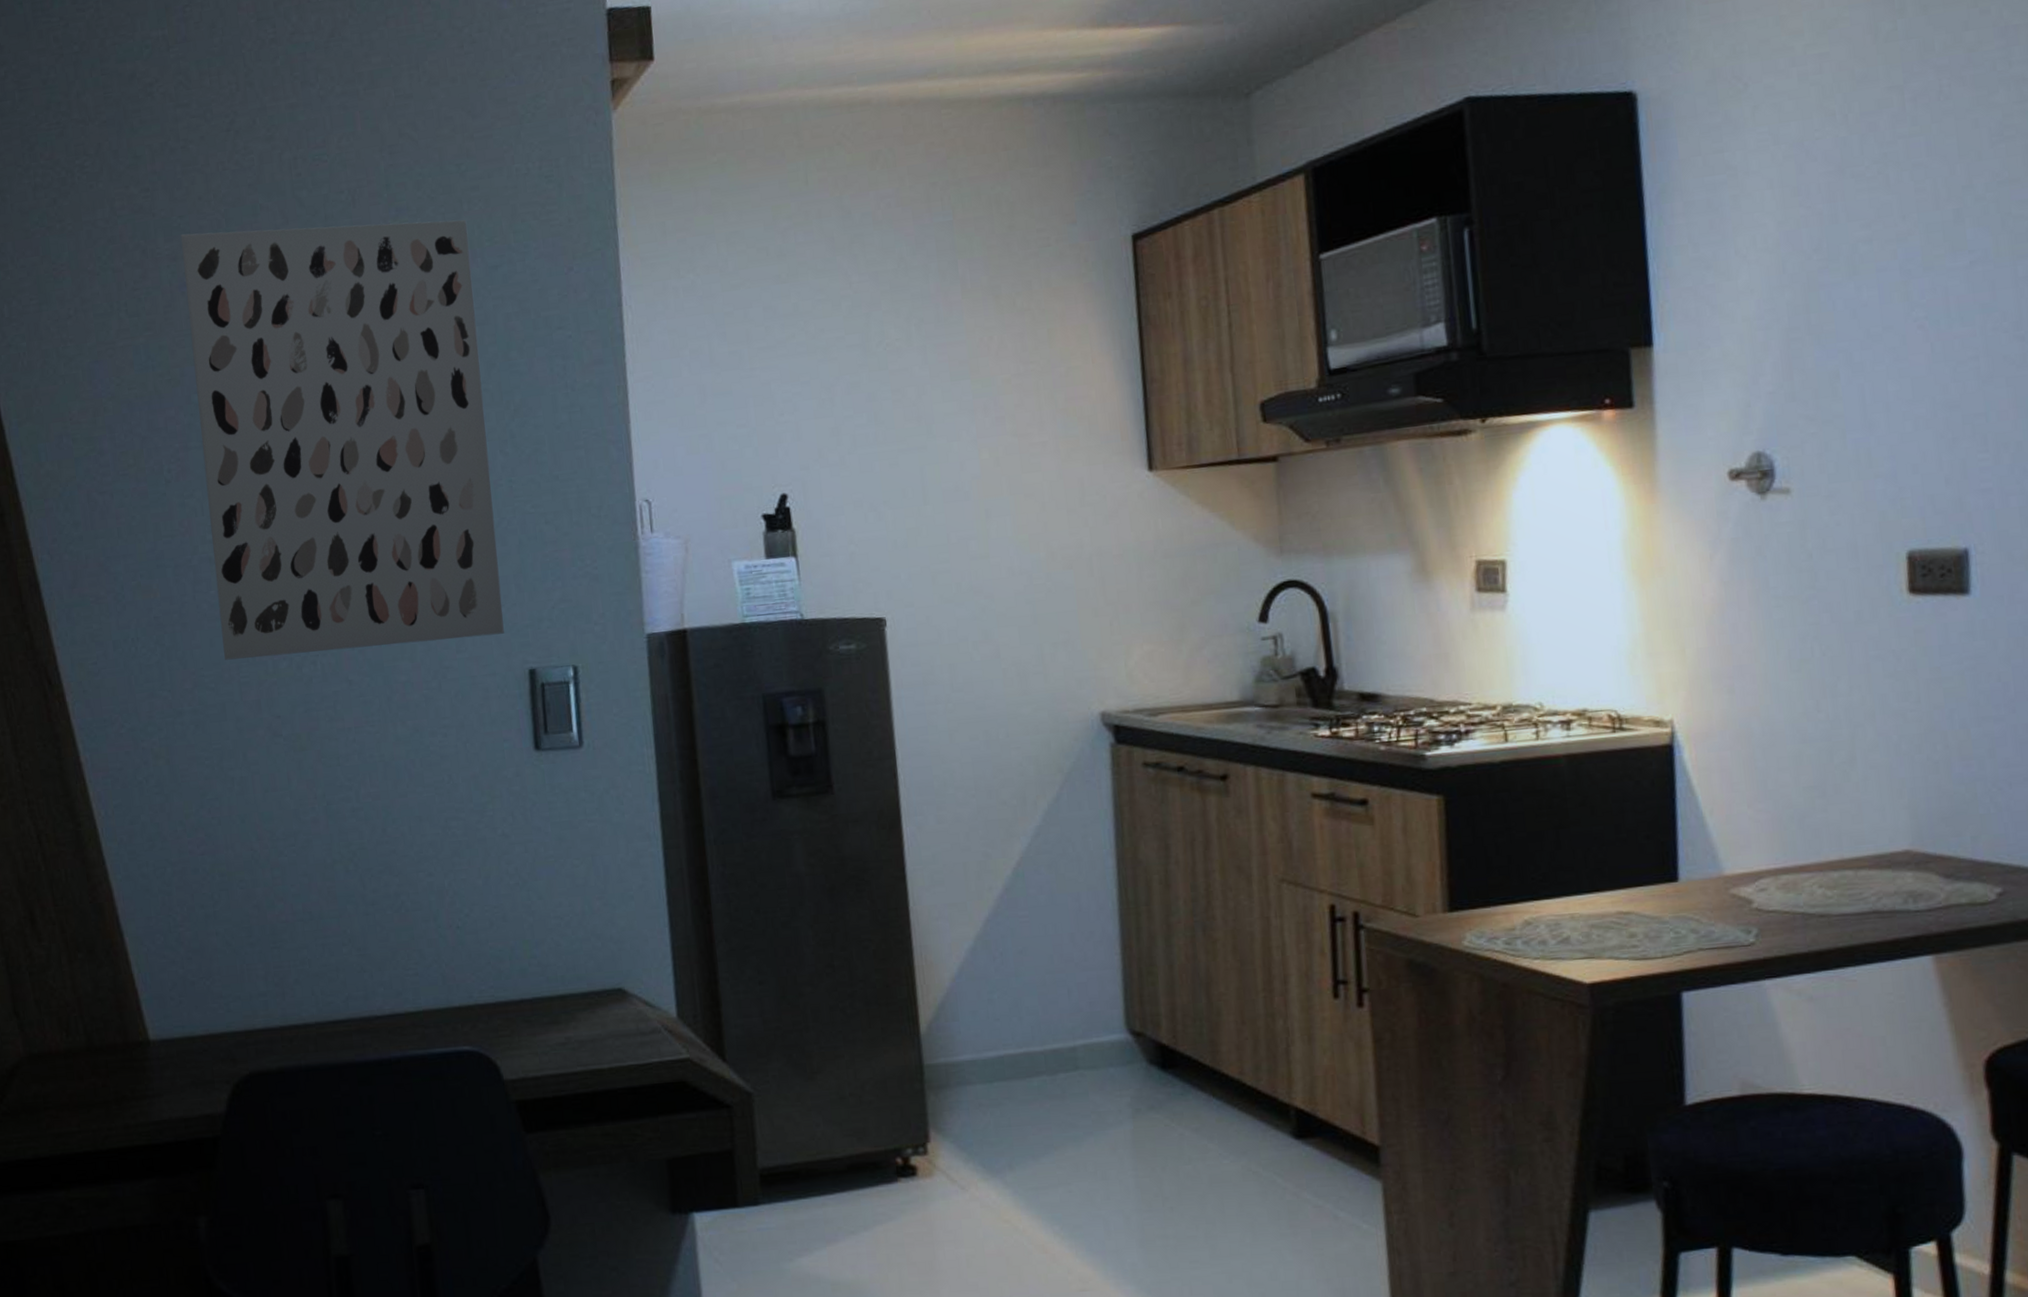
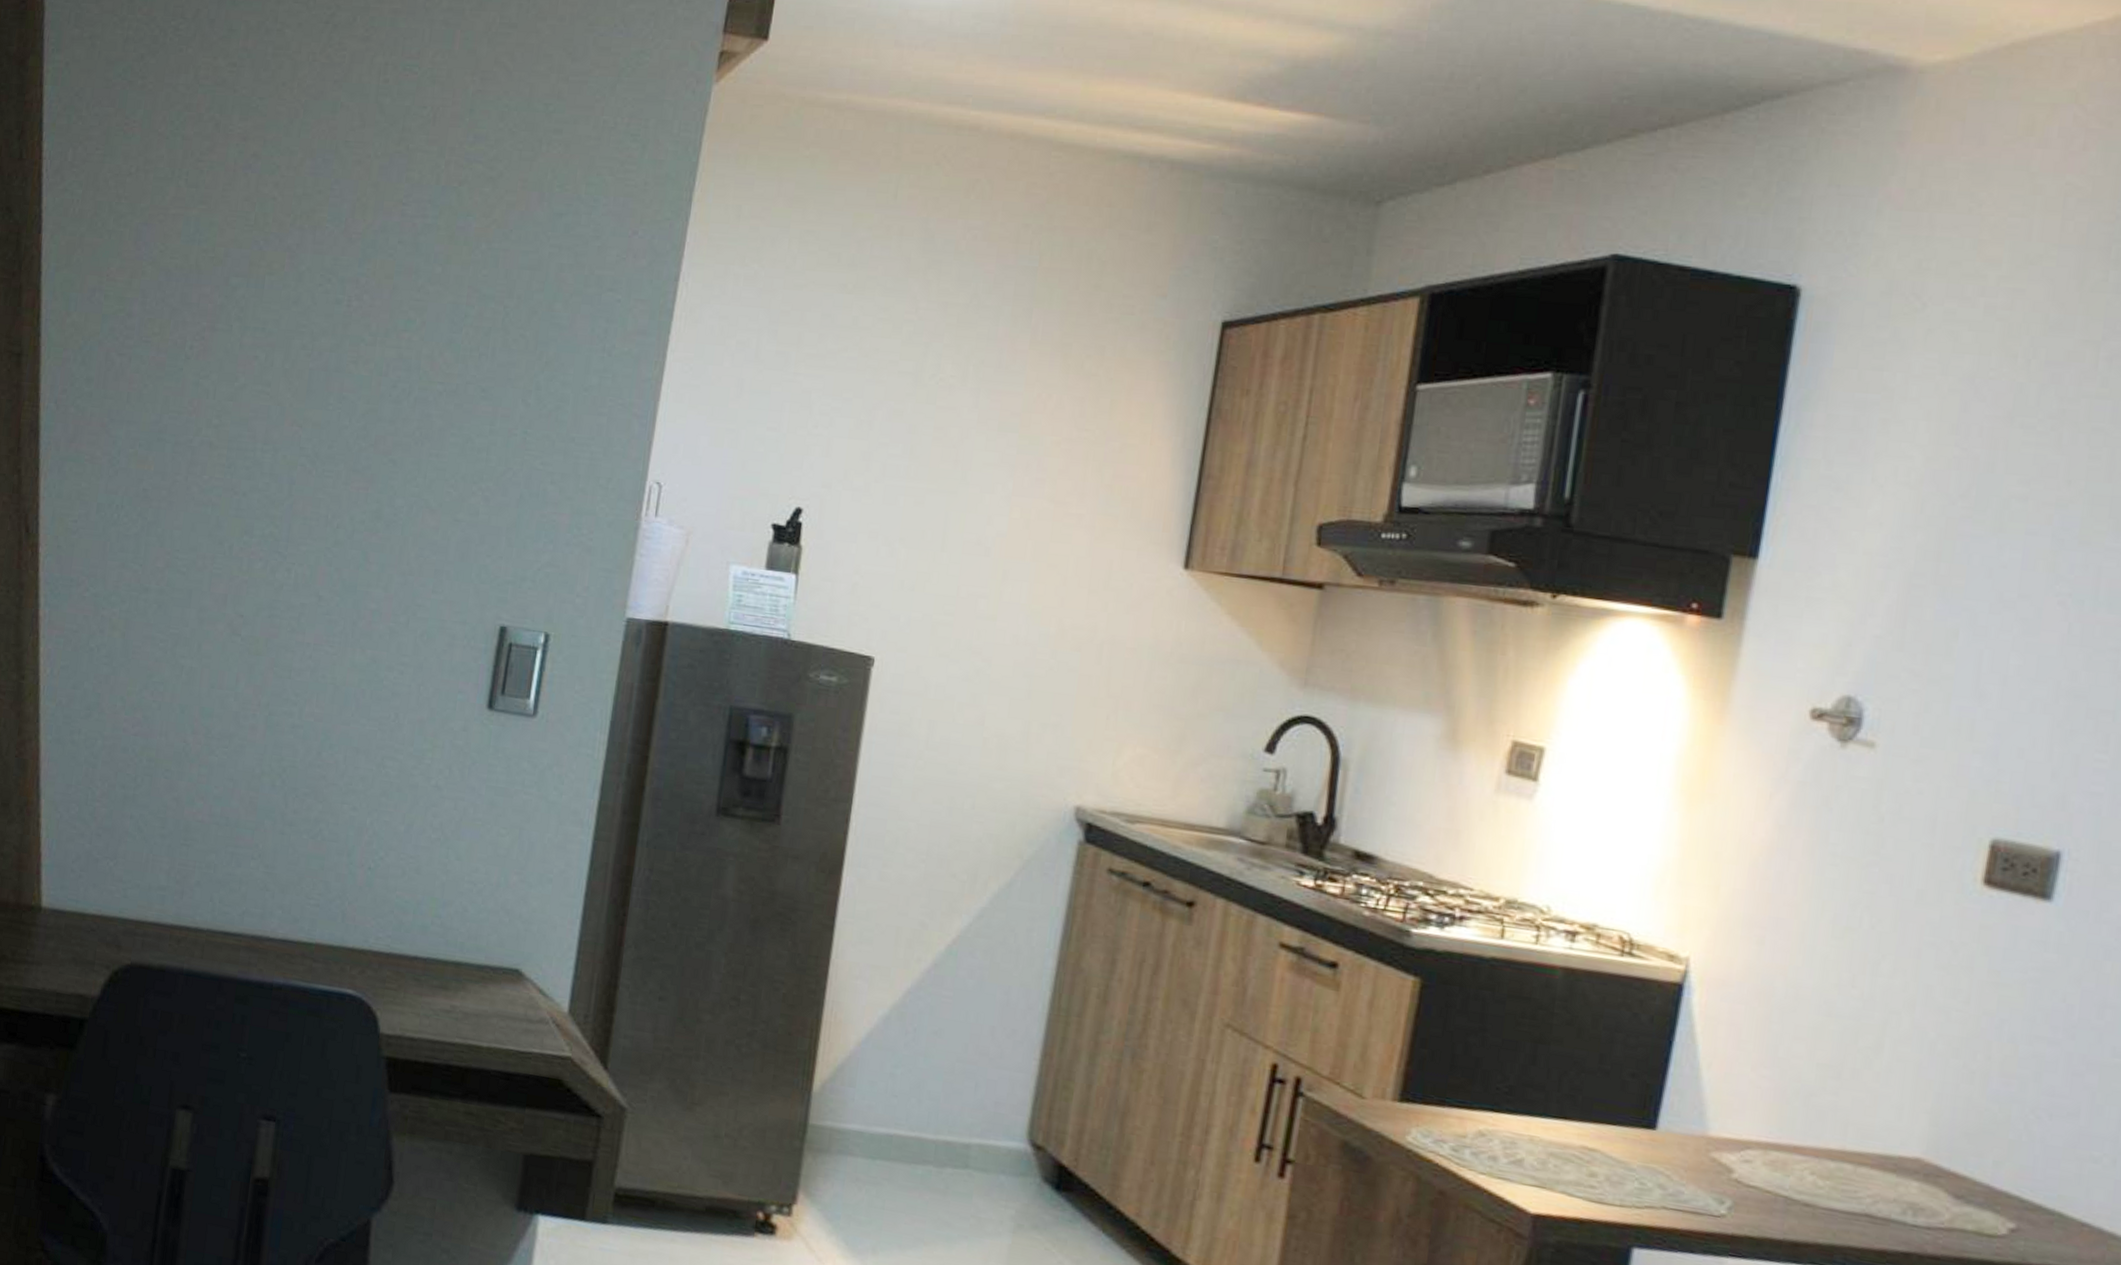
wall art: present [180,220,504,660] -> none [202,116,542,584]

